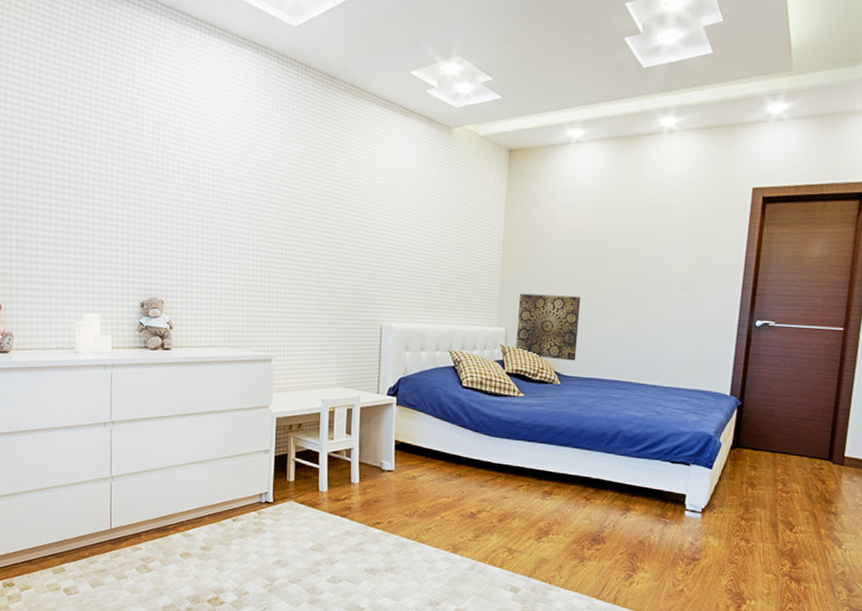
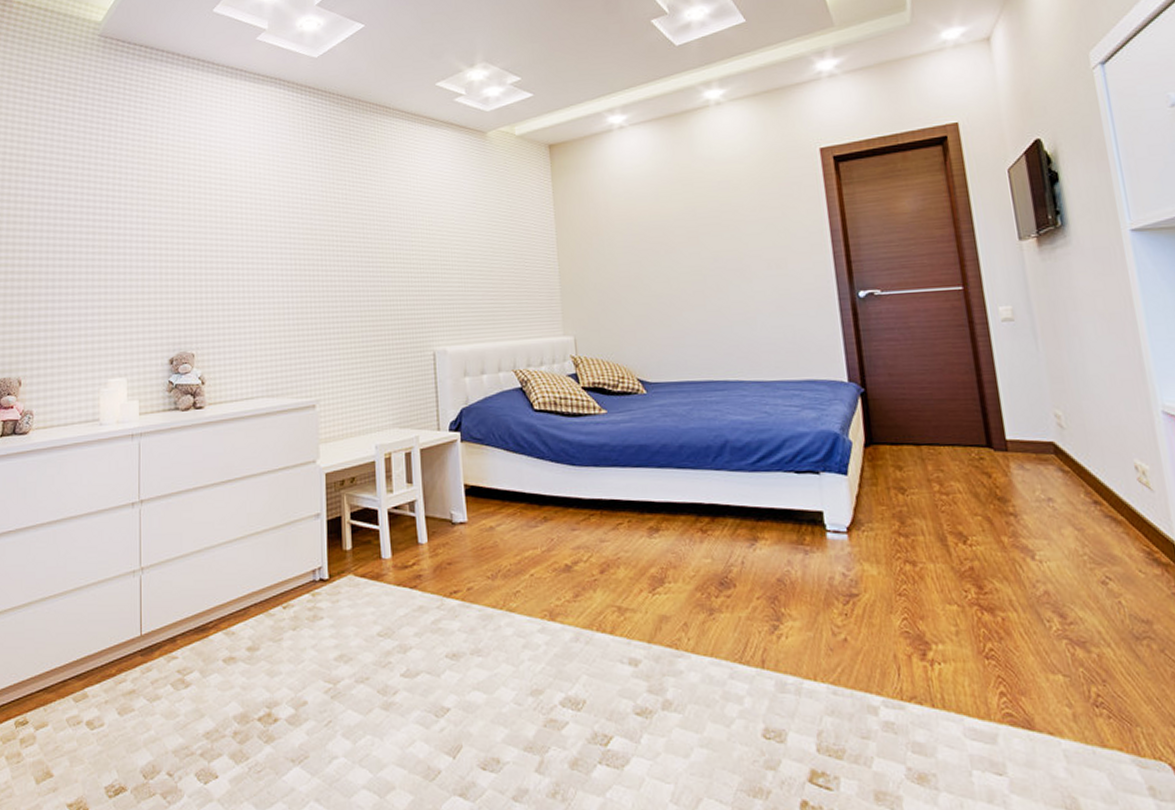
wall art: present [515,293,581,361] -> none [583,290,660,366]

